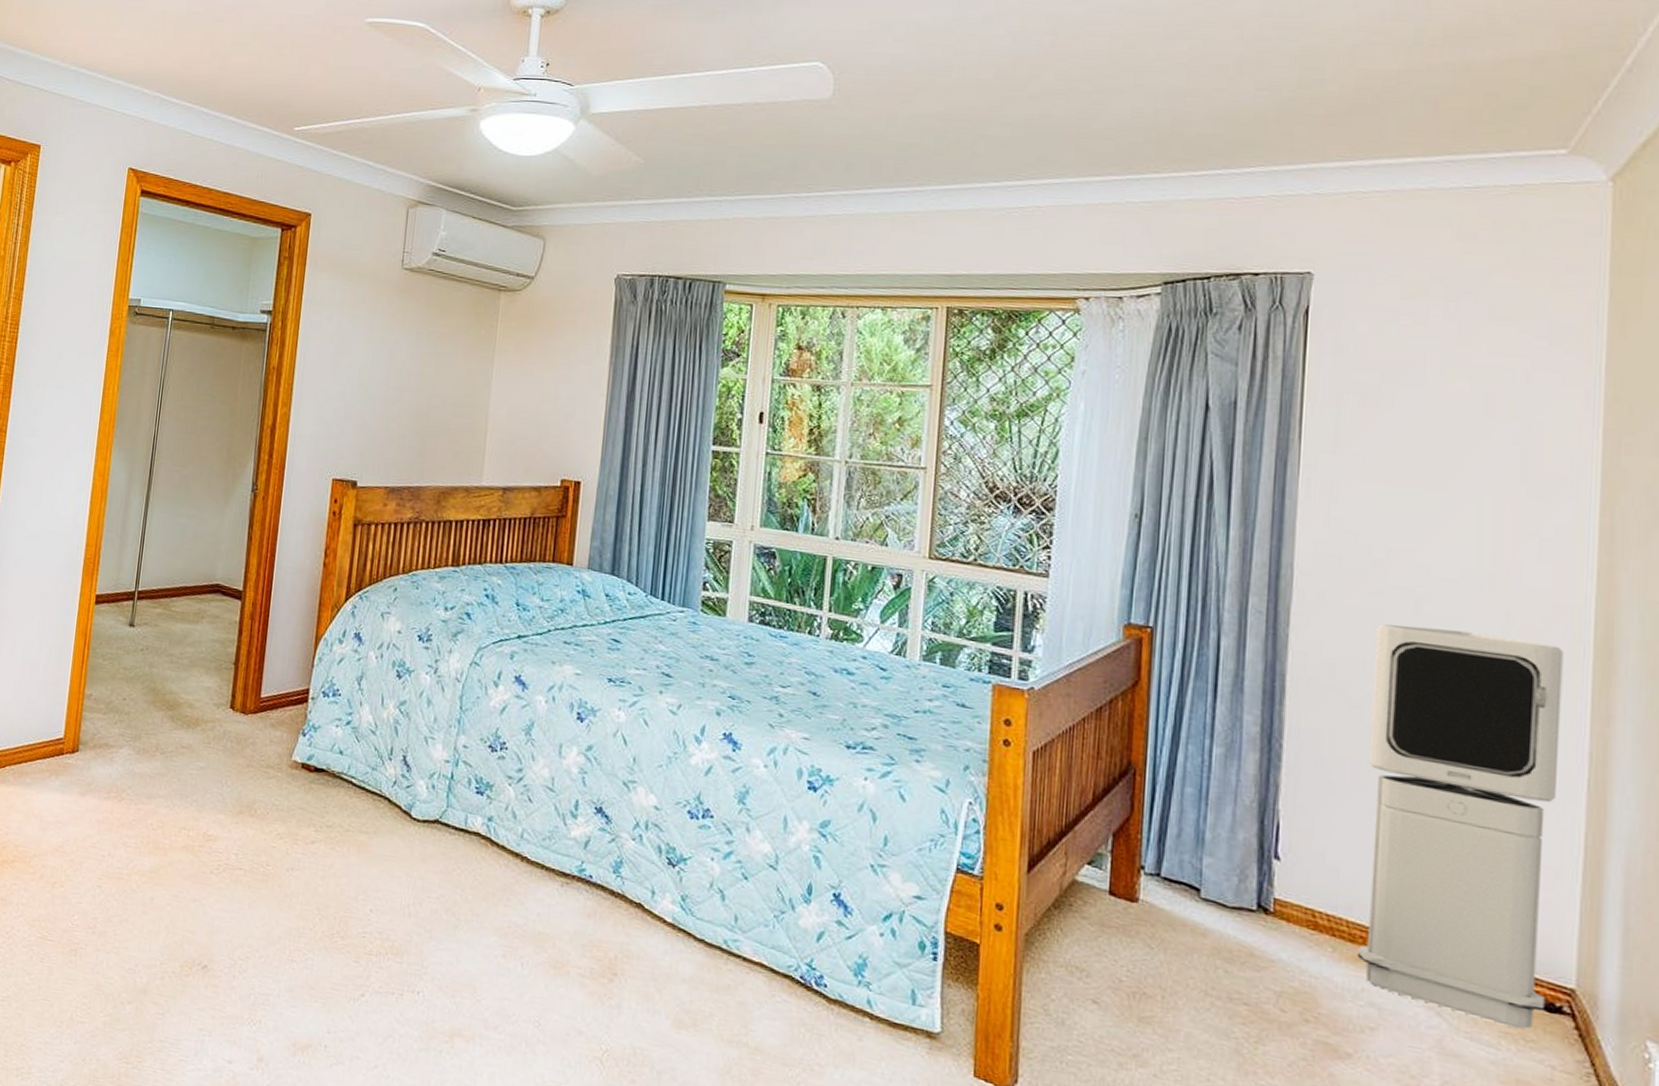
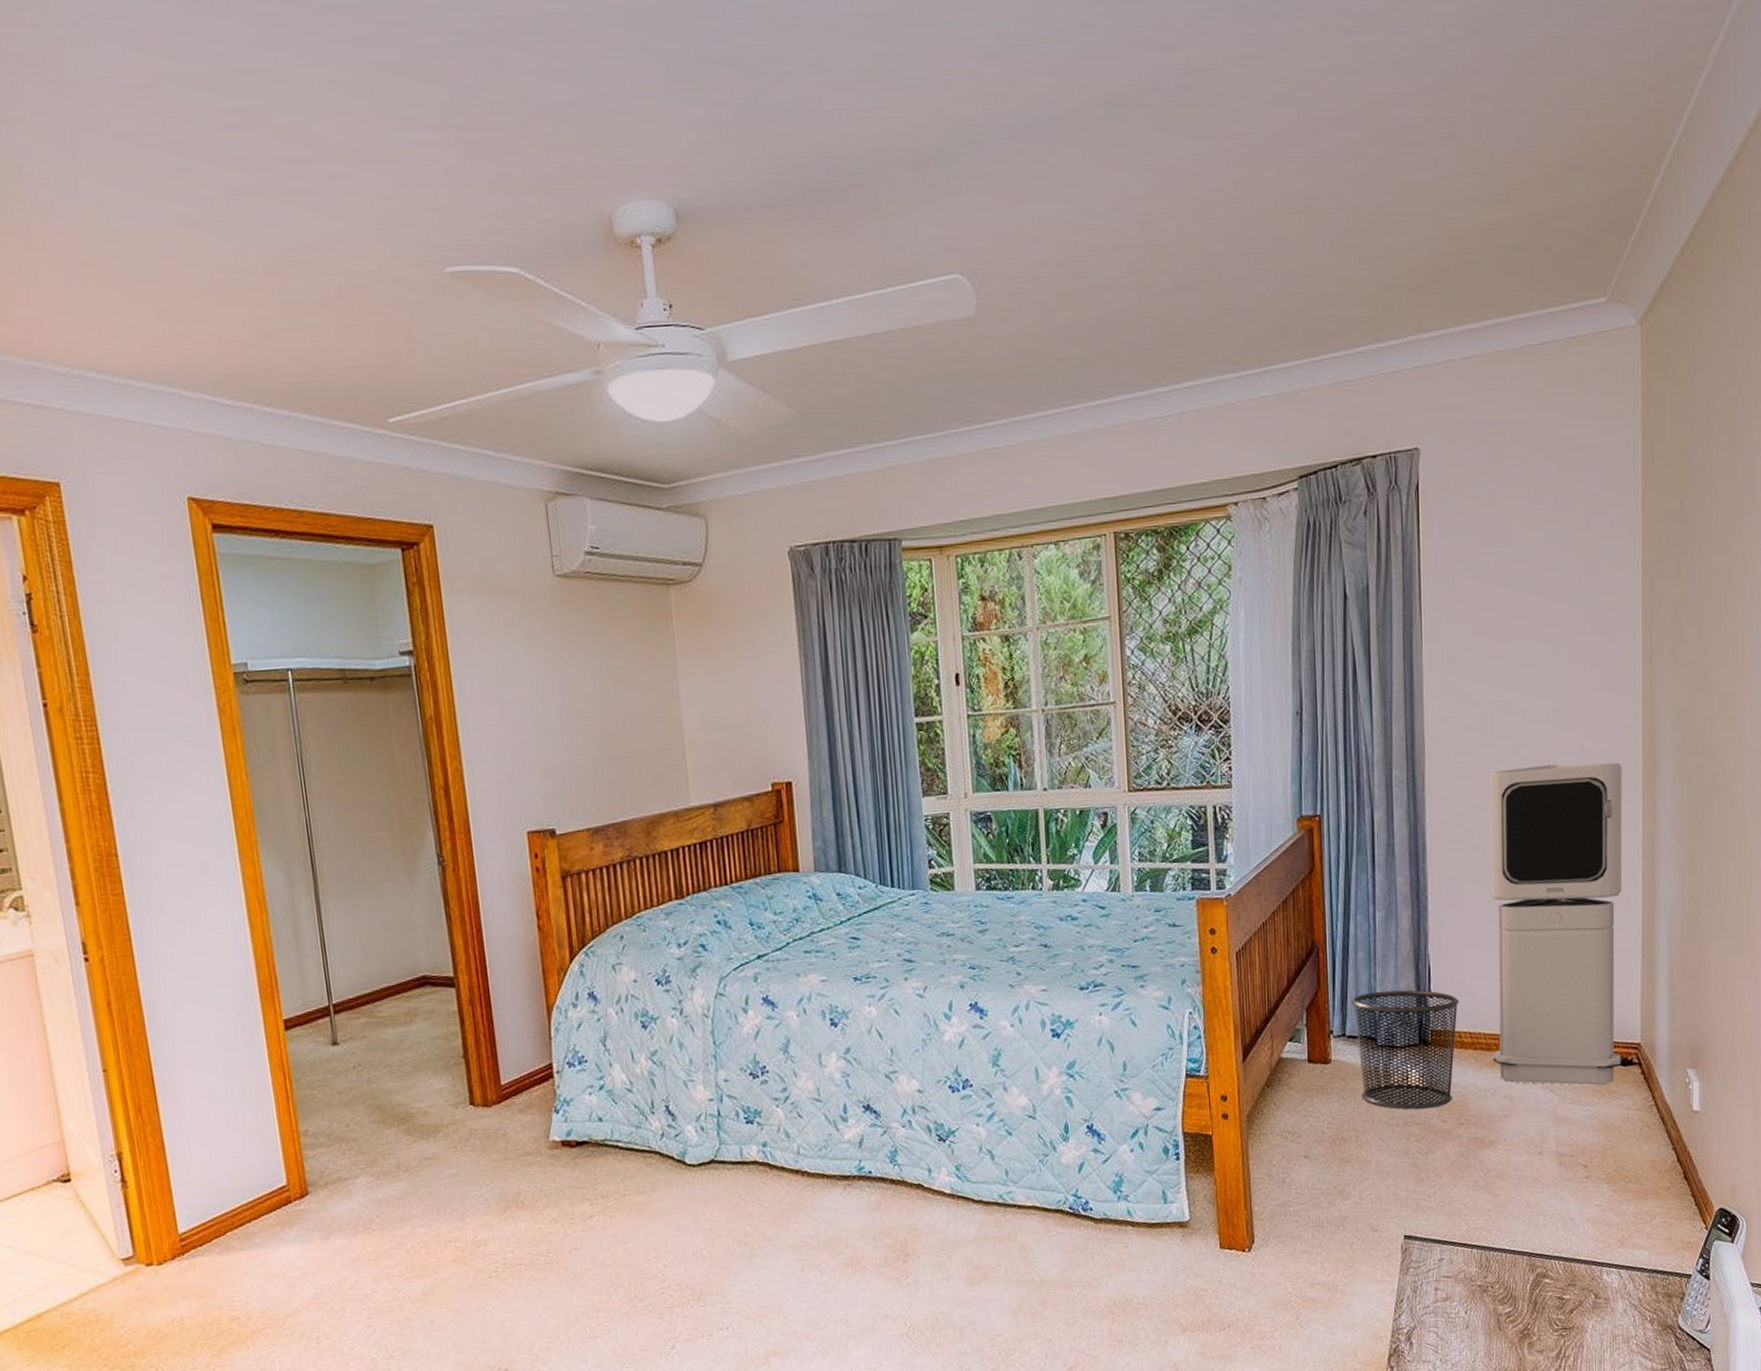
waste bin: none [1170,834,1316,992] -> present [1350,990,1459,1110]

